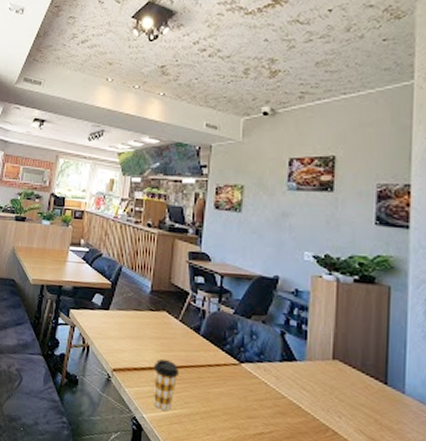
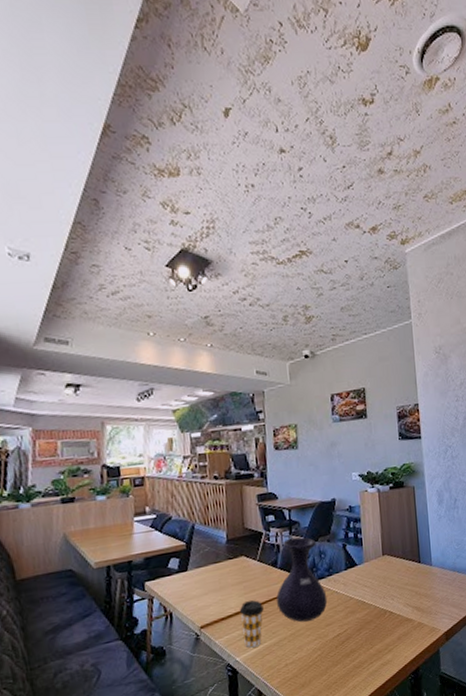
vase: none [194,306,253,406] -> present [276,537,328,622]

